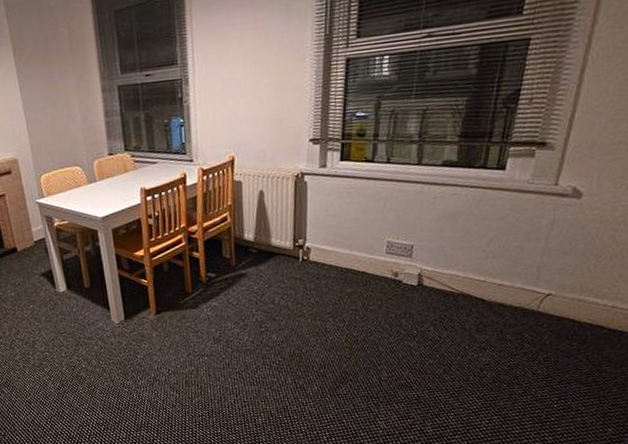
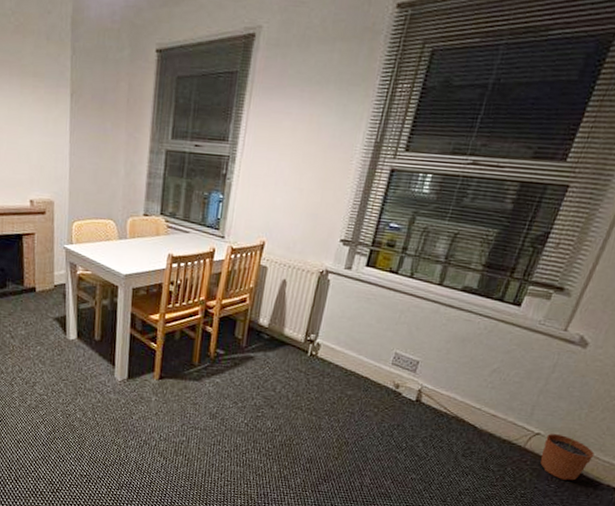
plant pot: none [556,281,611,336] -> present [540,428,595,481]

